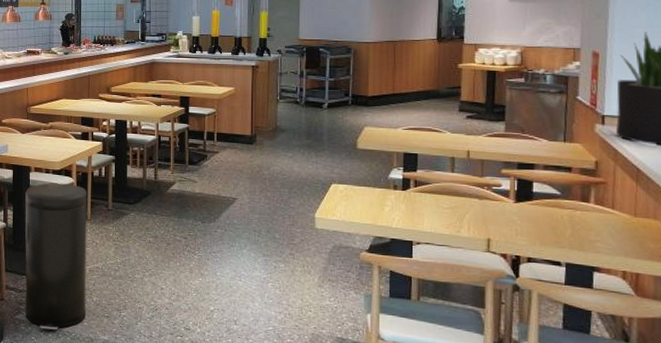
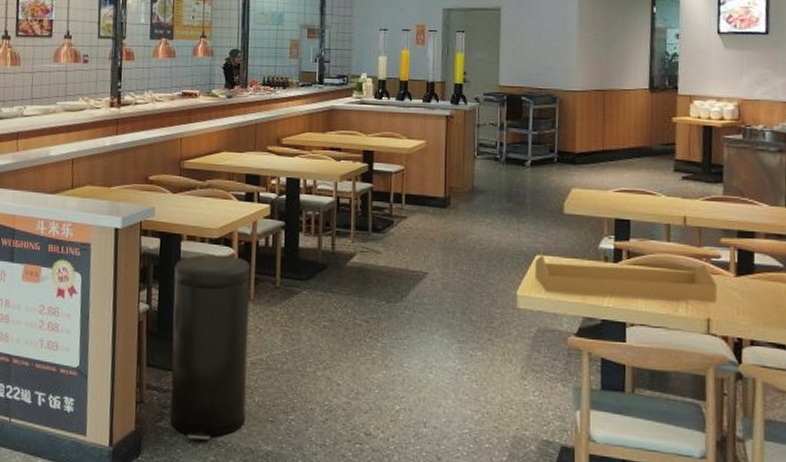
tray: none [330,184,498,225] -> present [534,256,718,303]

